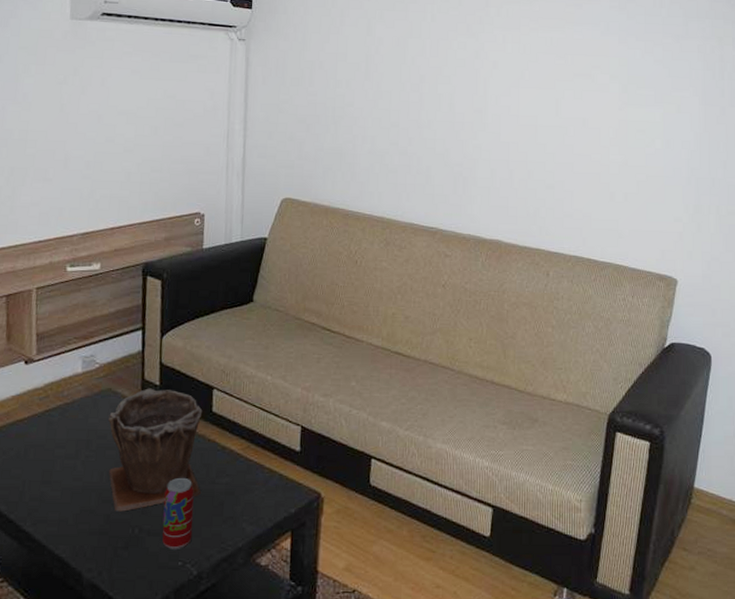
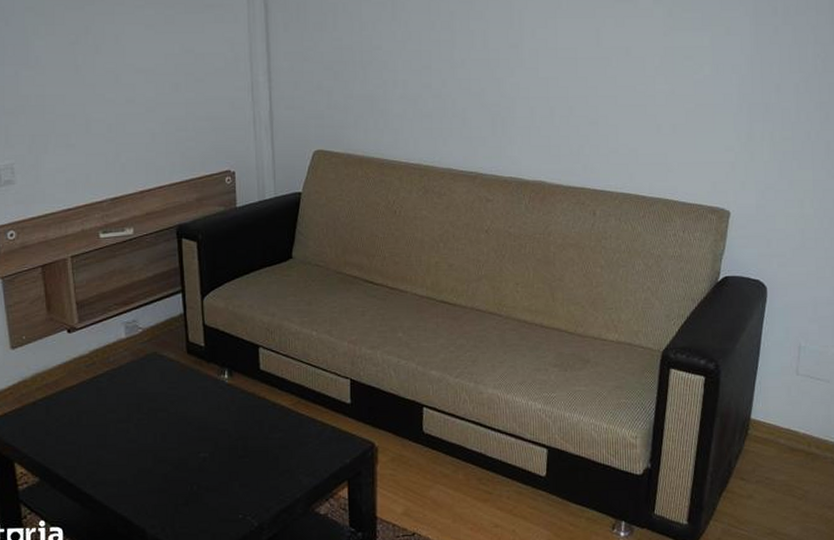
plant pot: present [107,388,203,512] -> none [156,350,256,470]
beverage can: present [162,477,194,550] -> none [220,434,250,504]

